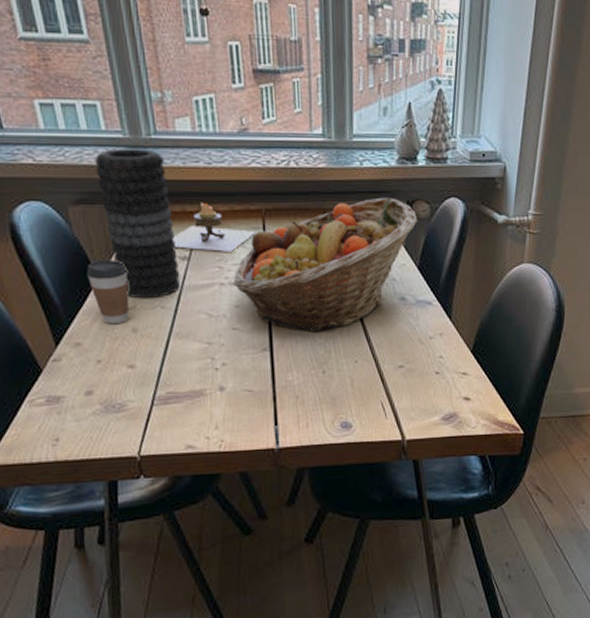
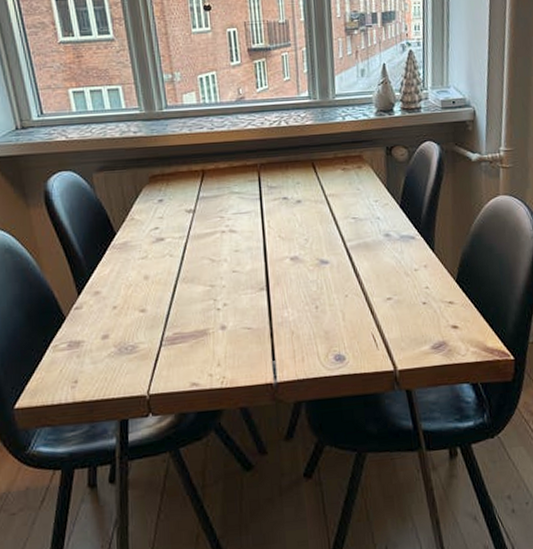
coffee cup: present [87,259,130,325] -> none [107,216,143,274]
vase: present [94,148,180,299] -> none [116,121,187,249]
candle: present [173,202,256,252] -> none [180,161,252,204]
fruit basket: present [233,197,419,333] -> none [232,145,398,271]

